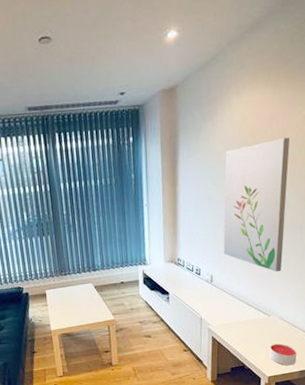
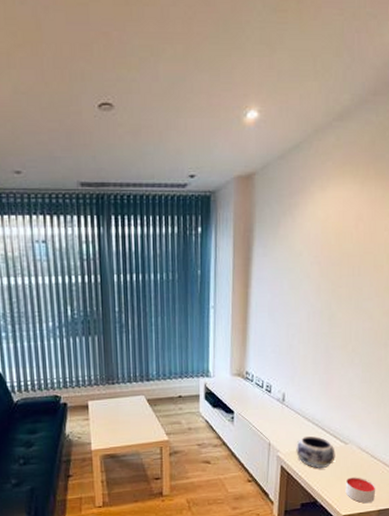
wall art: present [223,137,290,272] -> none [298,242,378,394]
decorative bowl: none [224,310,260,338] -> present [296,435,335,468]

